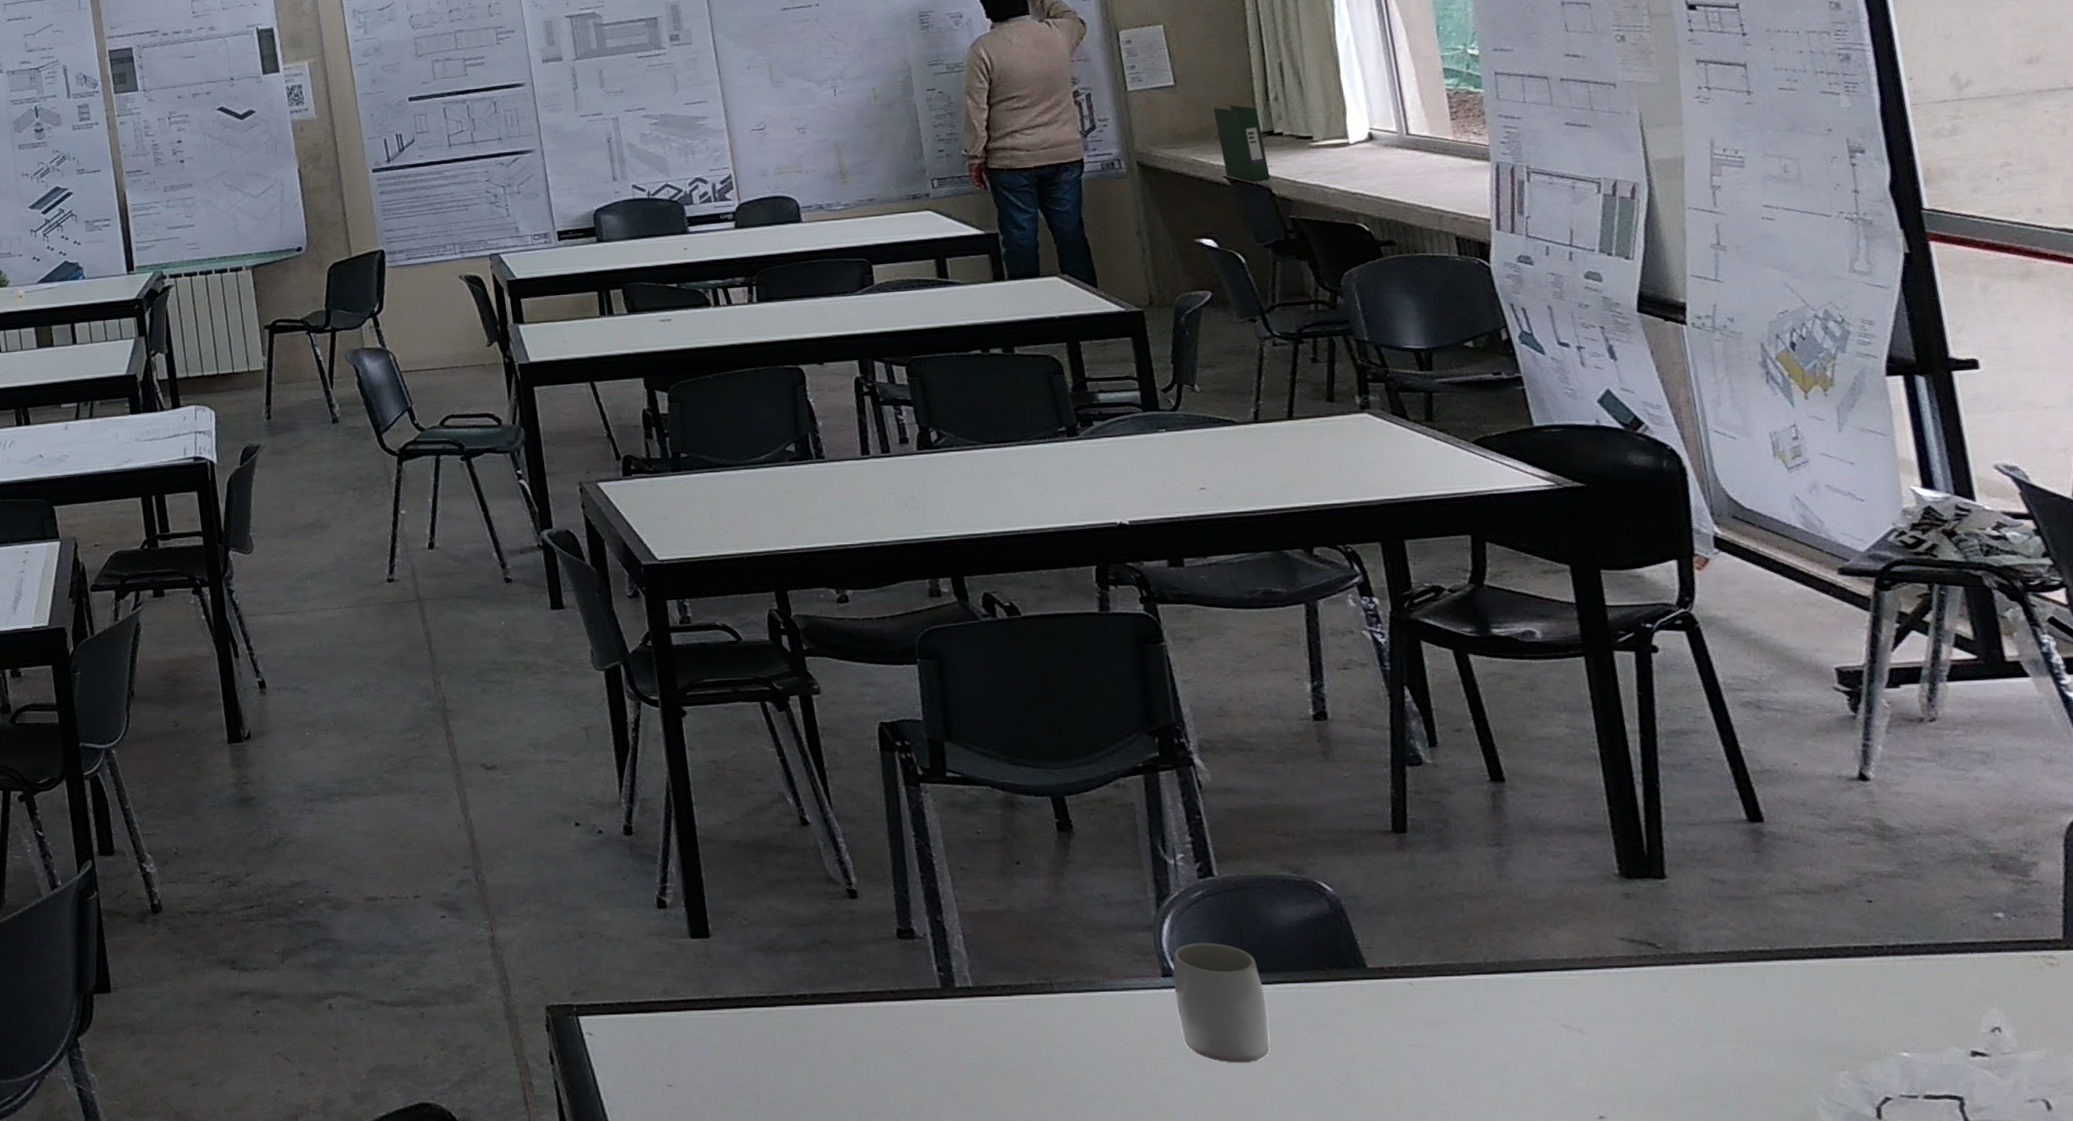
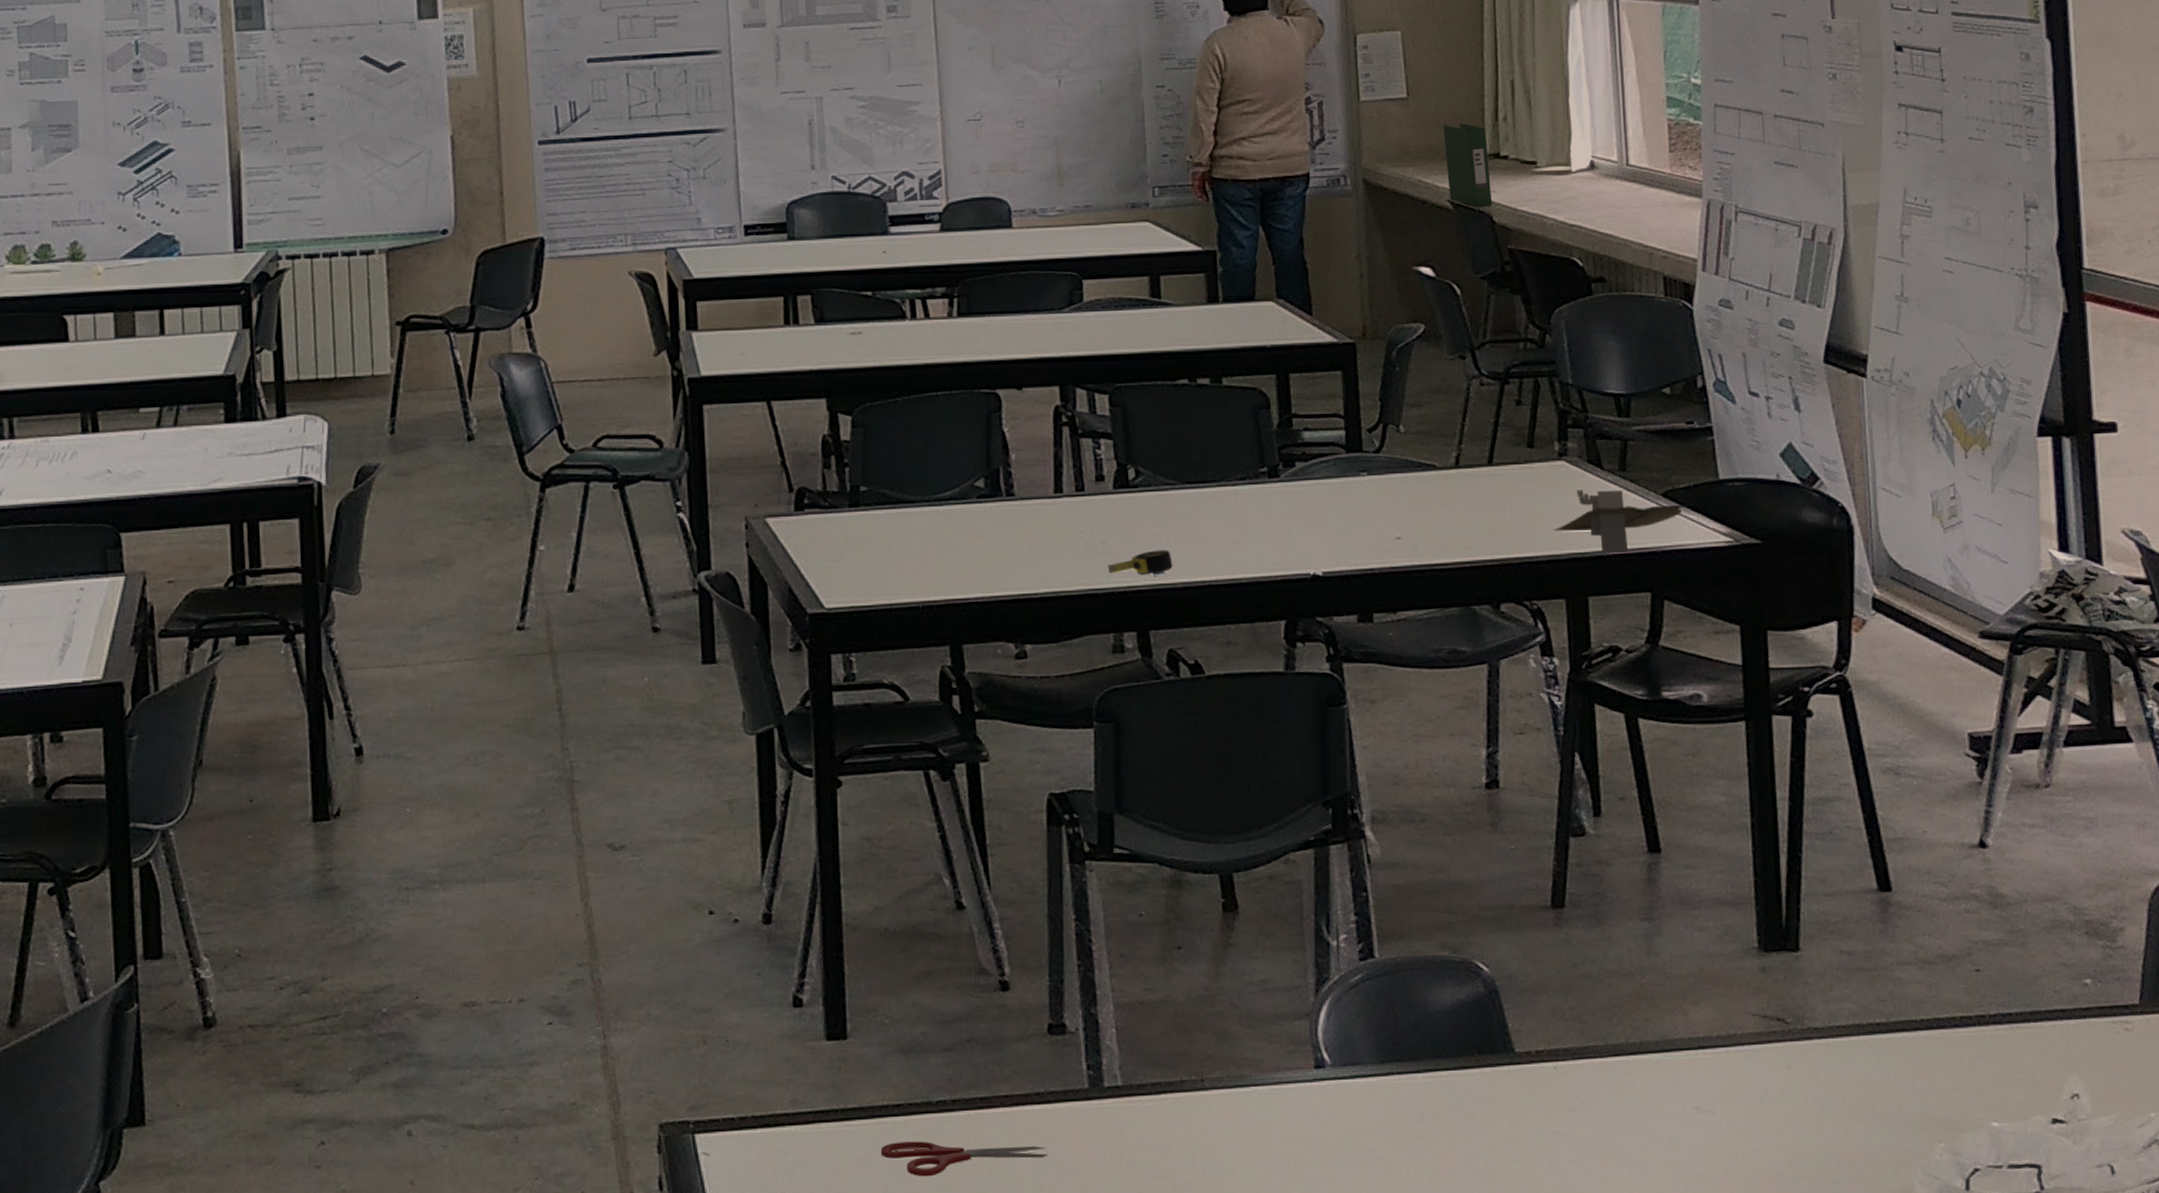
scissors: none [748,1030,908,1062] -> present [880,1141,1049,1177]
tape measure: none [917,503,981,527] -> present [1107,549,1173,576]
mug: present [1173,942,1270,1063] -> none [1325,1030,1415,1159]
papers: none [1362,439,1503,499] -> present [1554,489,1689,553]

